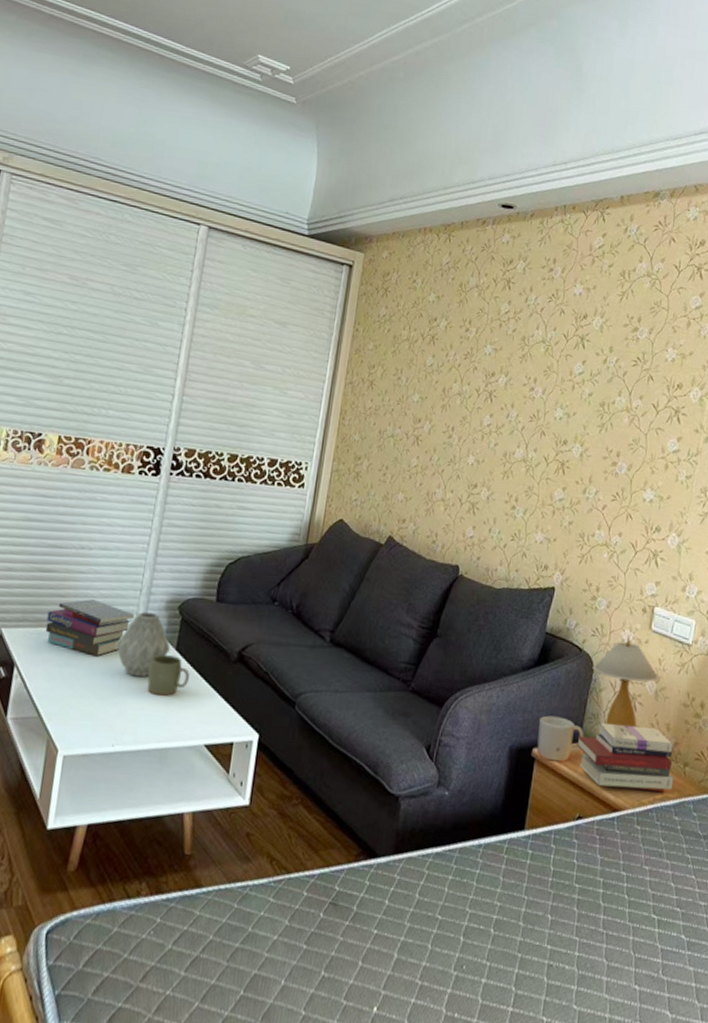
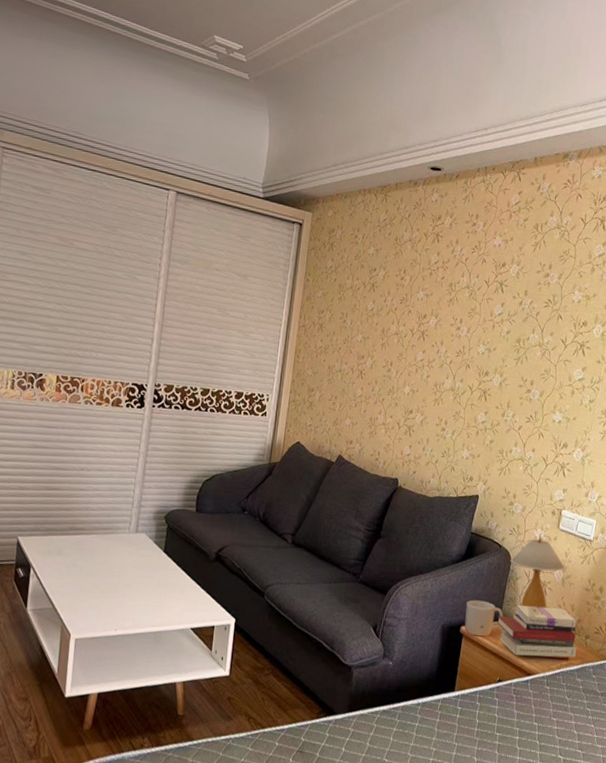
books: present [45,599,135,657] -> none [54,512,129,559]
vase: present [116,612,170,678] -> none [114,521,159,575]
mug: present [147,654,190,696] -> none [141,556,176,589]

